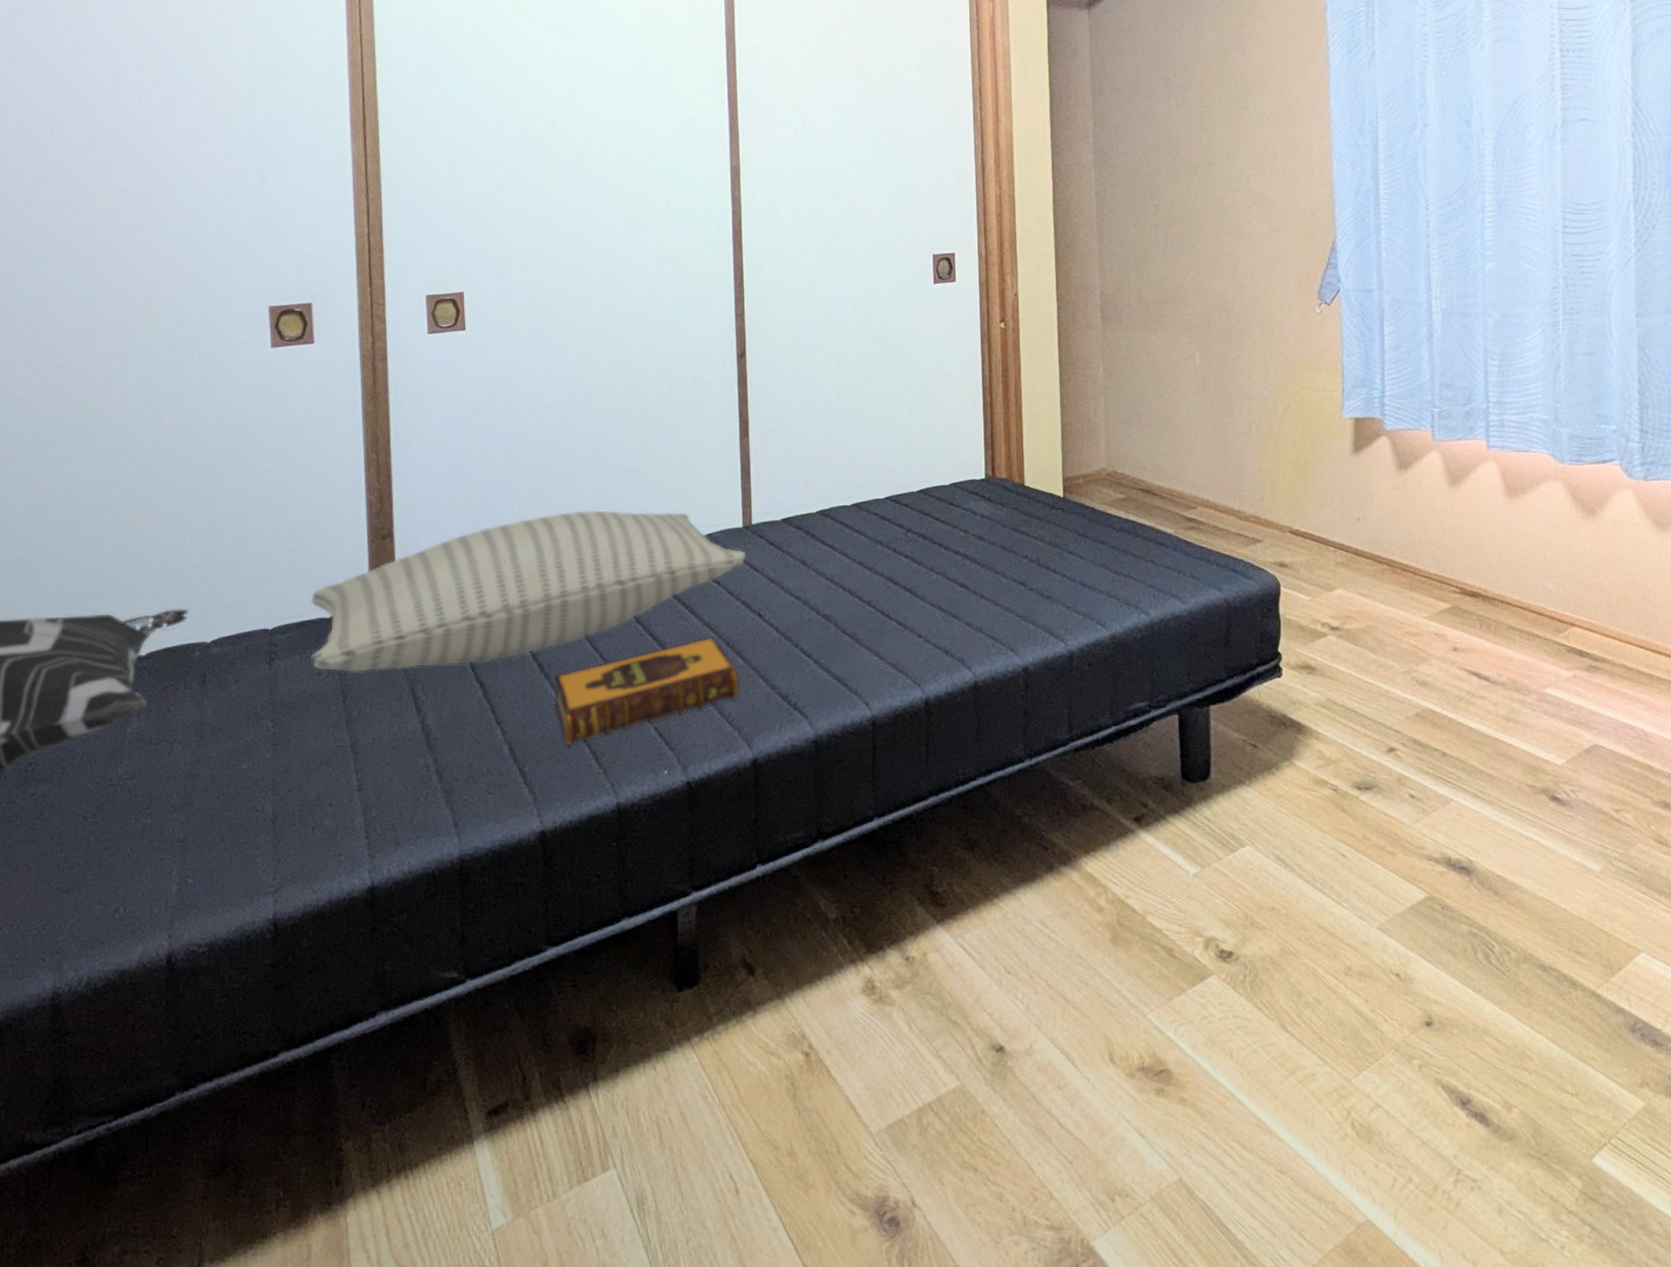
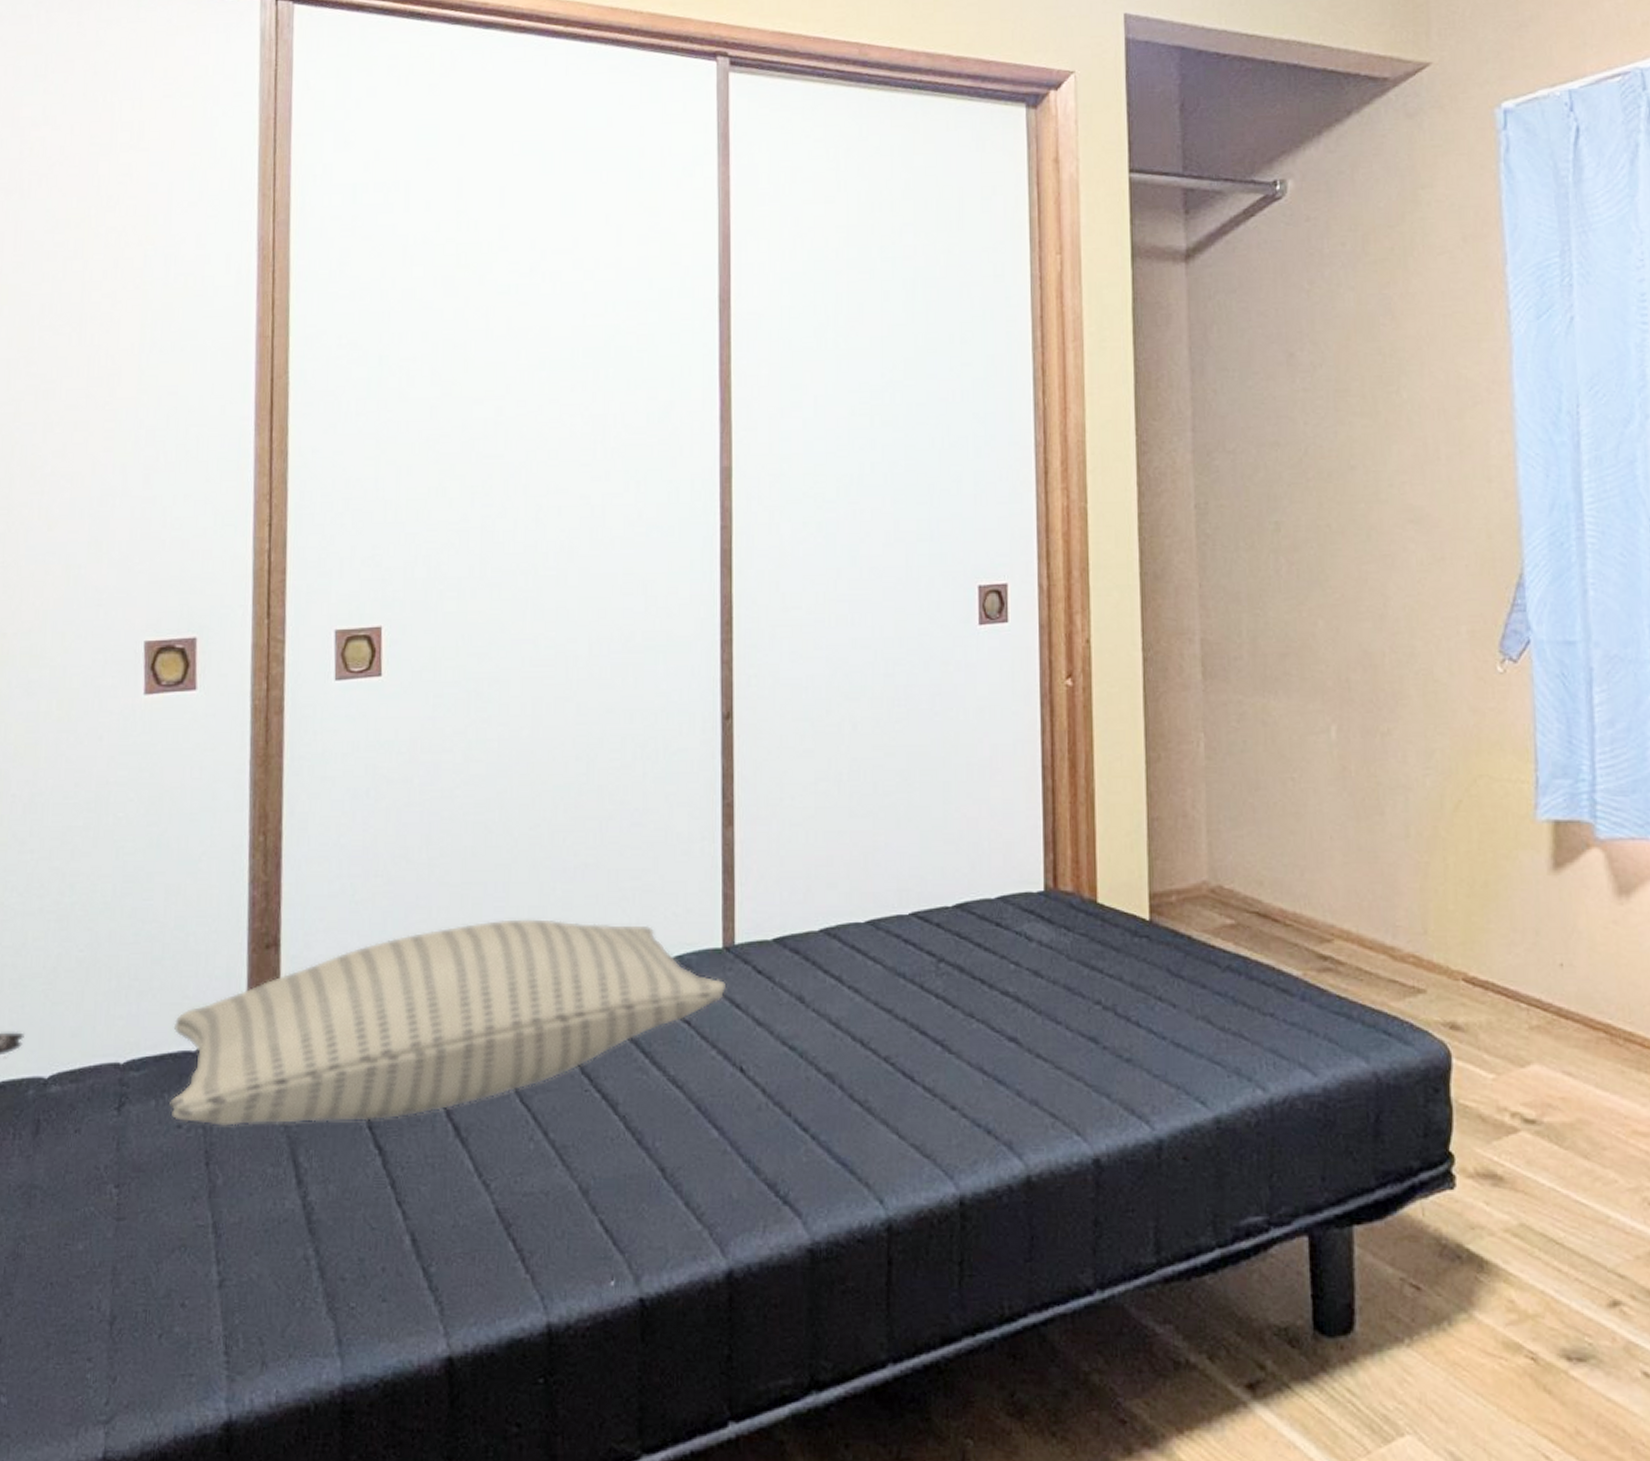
hardback book: present [553,636,739,746] -> none [470,1095,711,1240]

